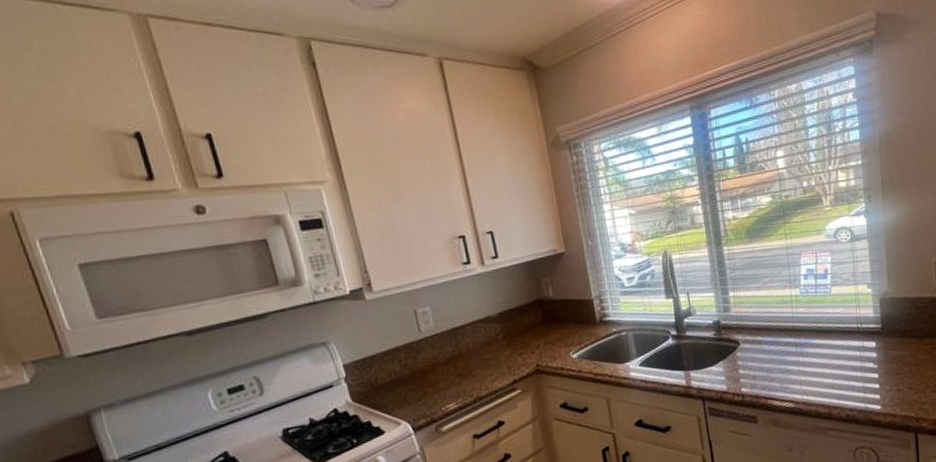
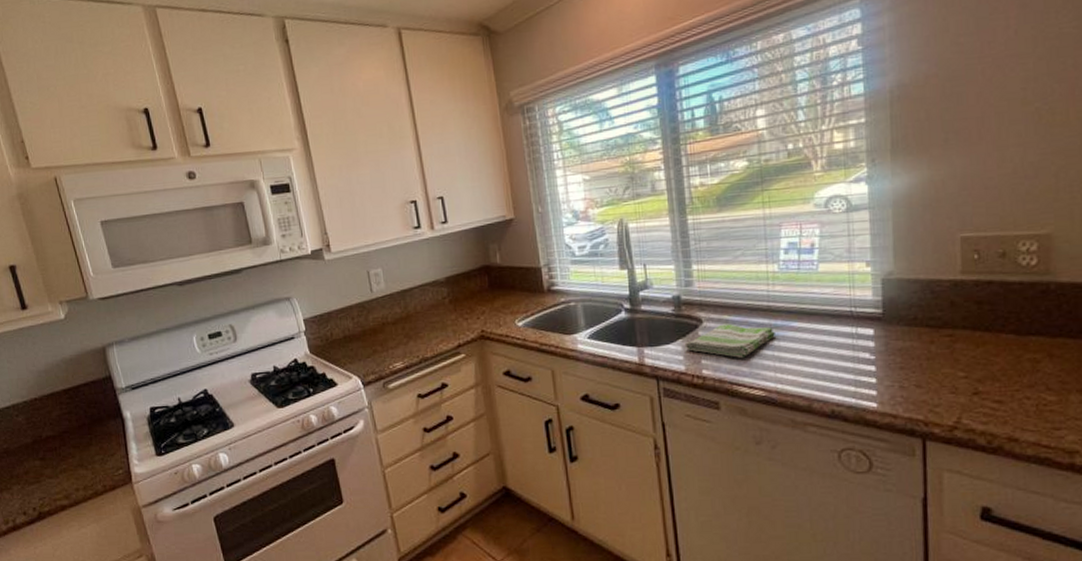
dish towel: none [725,344,800,375] -> present [684,324,775,358]

